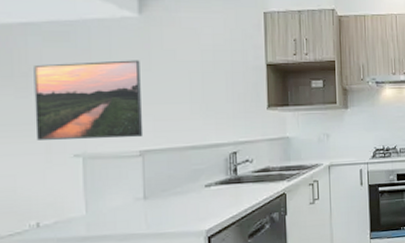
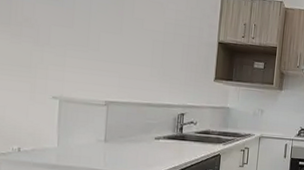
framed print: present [34,60,144,140] -> none [24,16,113,90]

